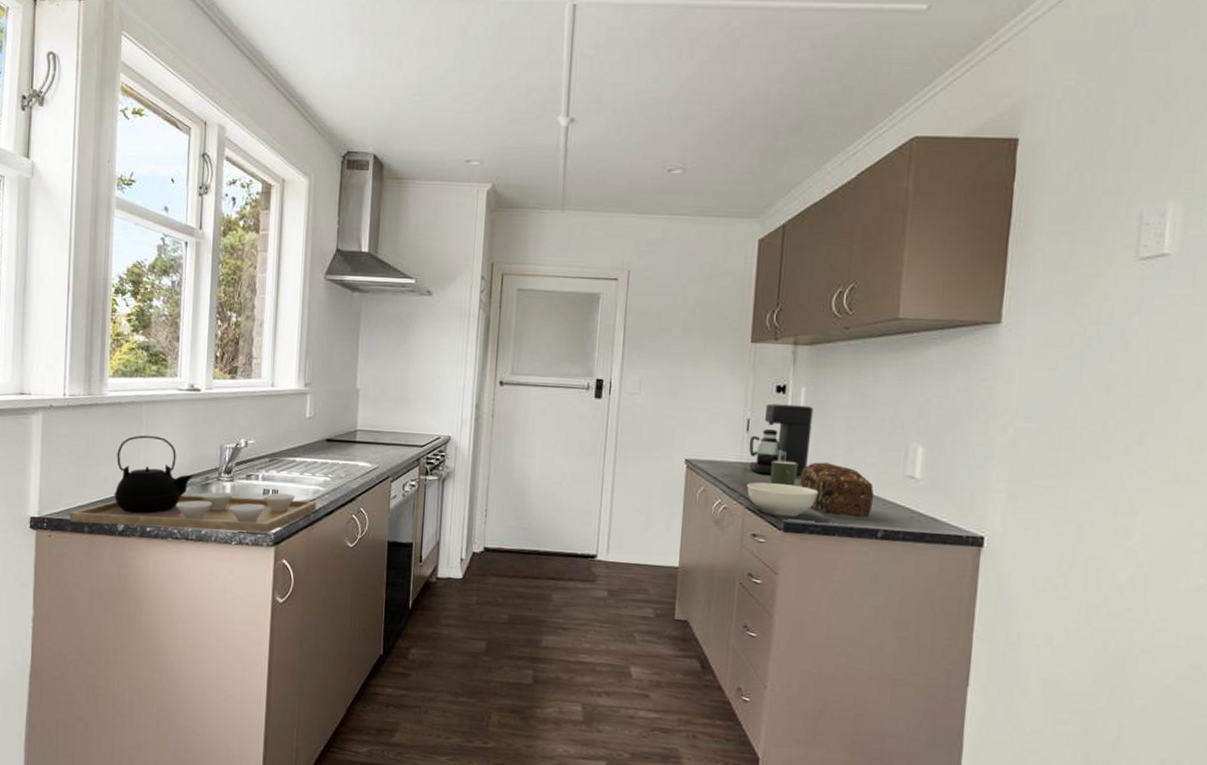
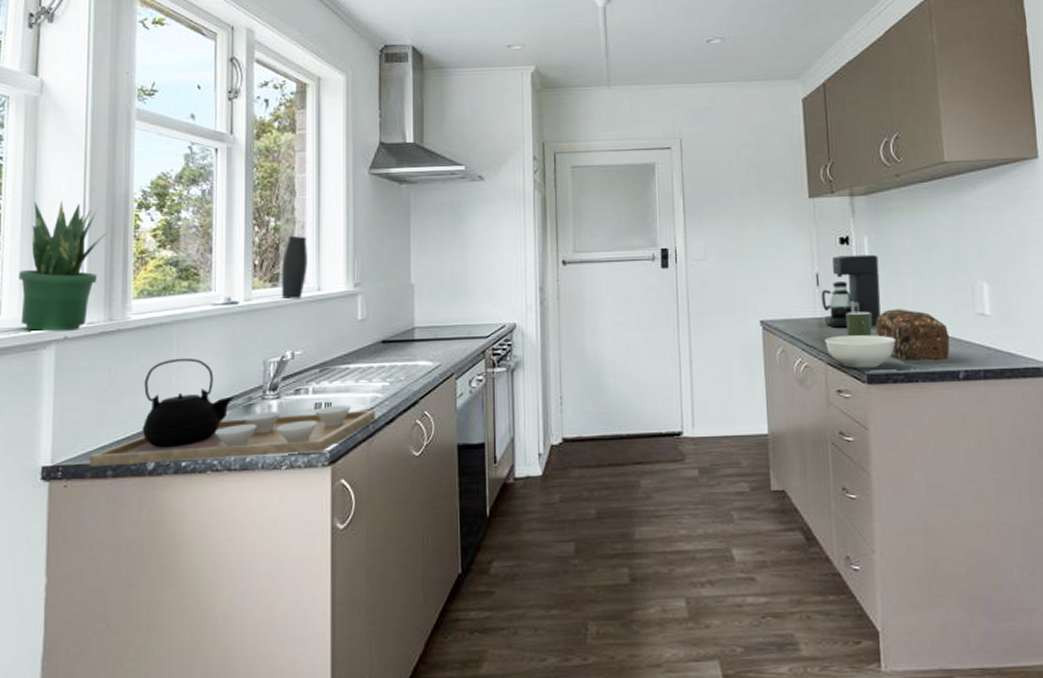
planter: none [12,279,91,401] -> present [18,201,111,332]
vase: none [239,331,264,393] -> present [282,235,307,300]

